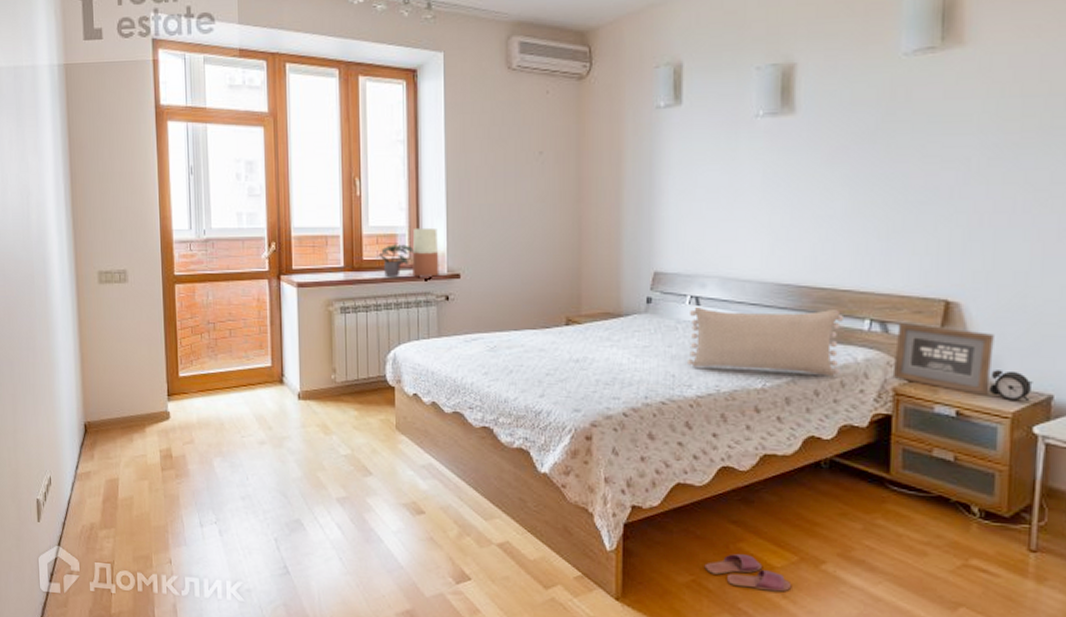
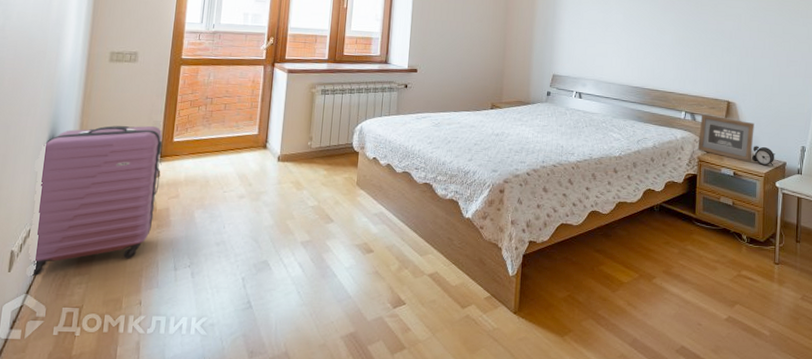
suitcase: none [48,359,172,528] -> present [31,125,163,277]
potted plant: present [377,243,414,278] -> none [355,44,384,70]
vase: present [412,227,439,277] -> none [381,34,403,70]
pillow: present [686,307,845,377] -> none [571,100,670,149]
slippers: present [704,554,792,592] -> none [577,274,634,301]

